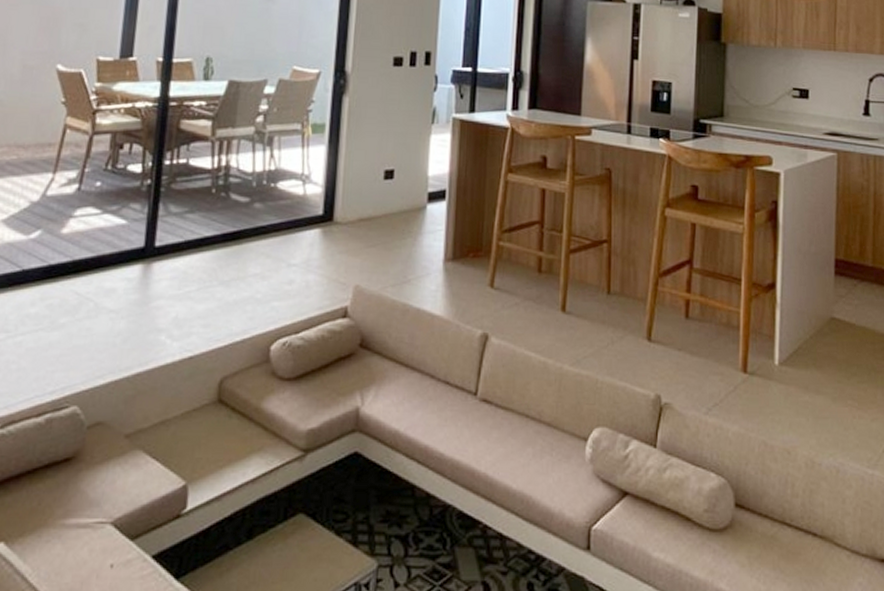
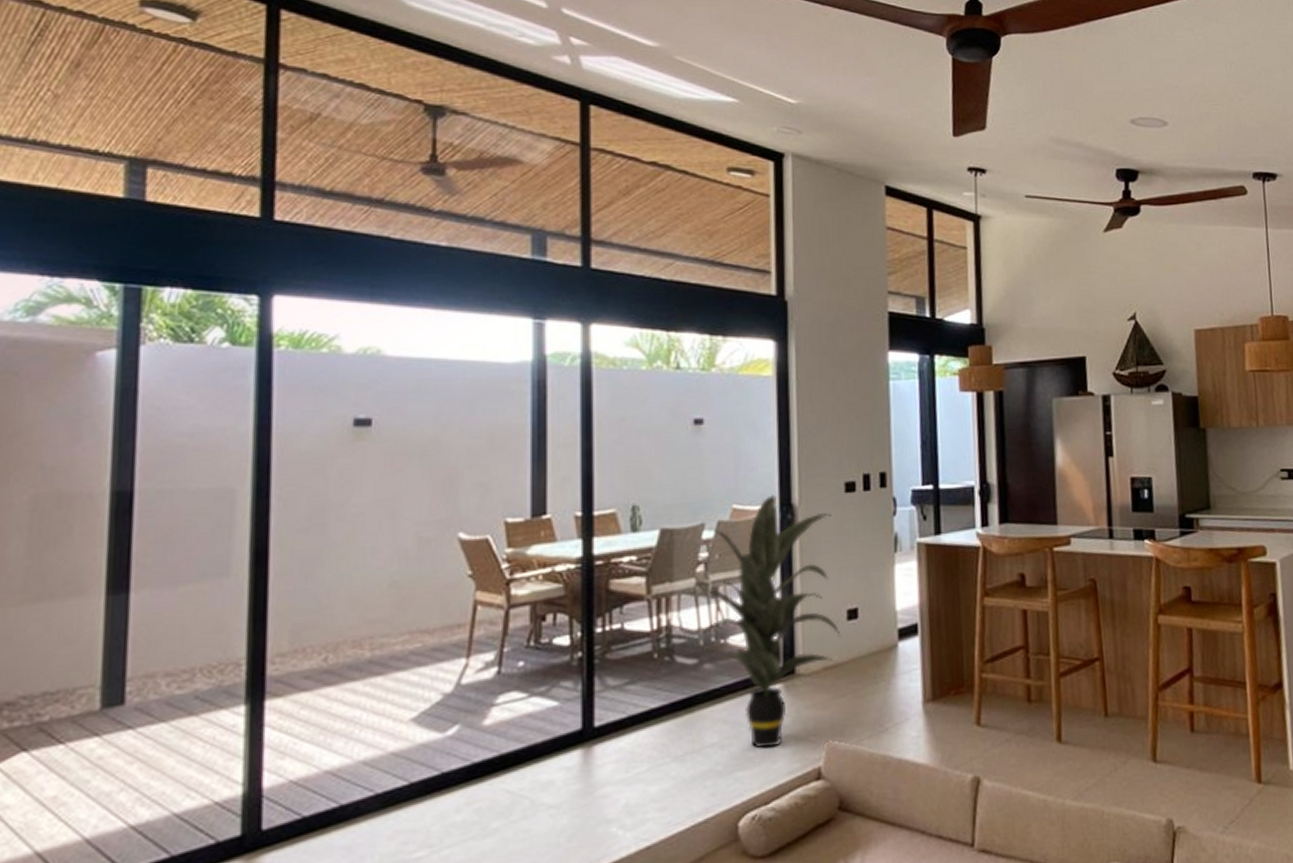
indoor plant: none [257,61,379,284] -> present [704,495,841,749]

